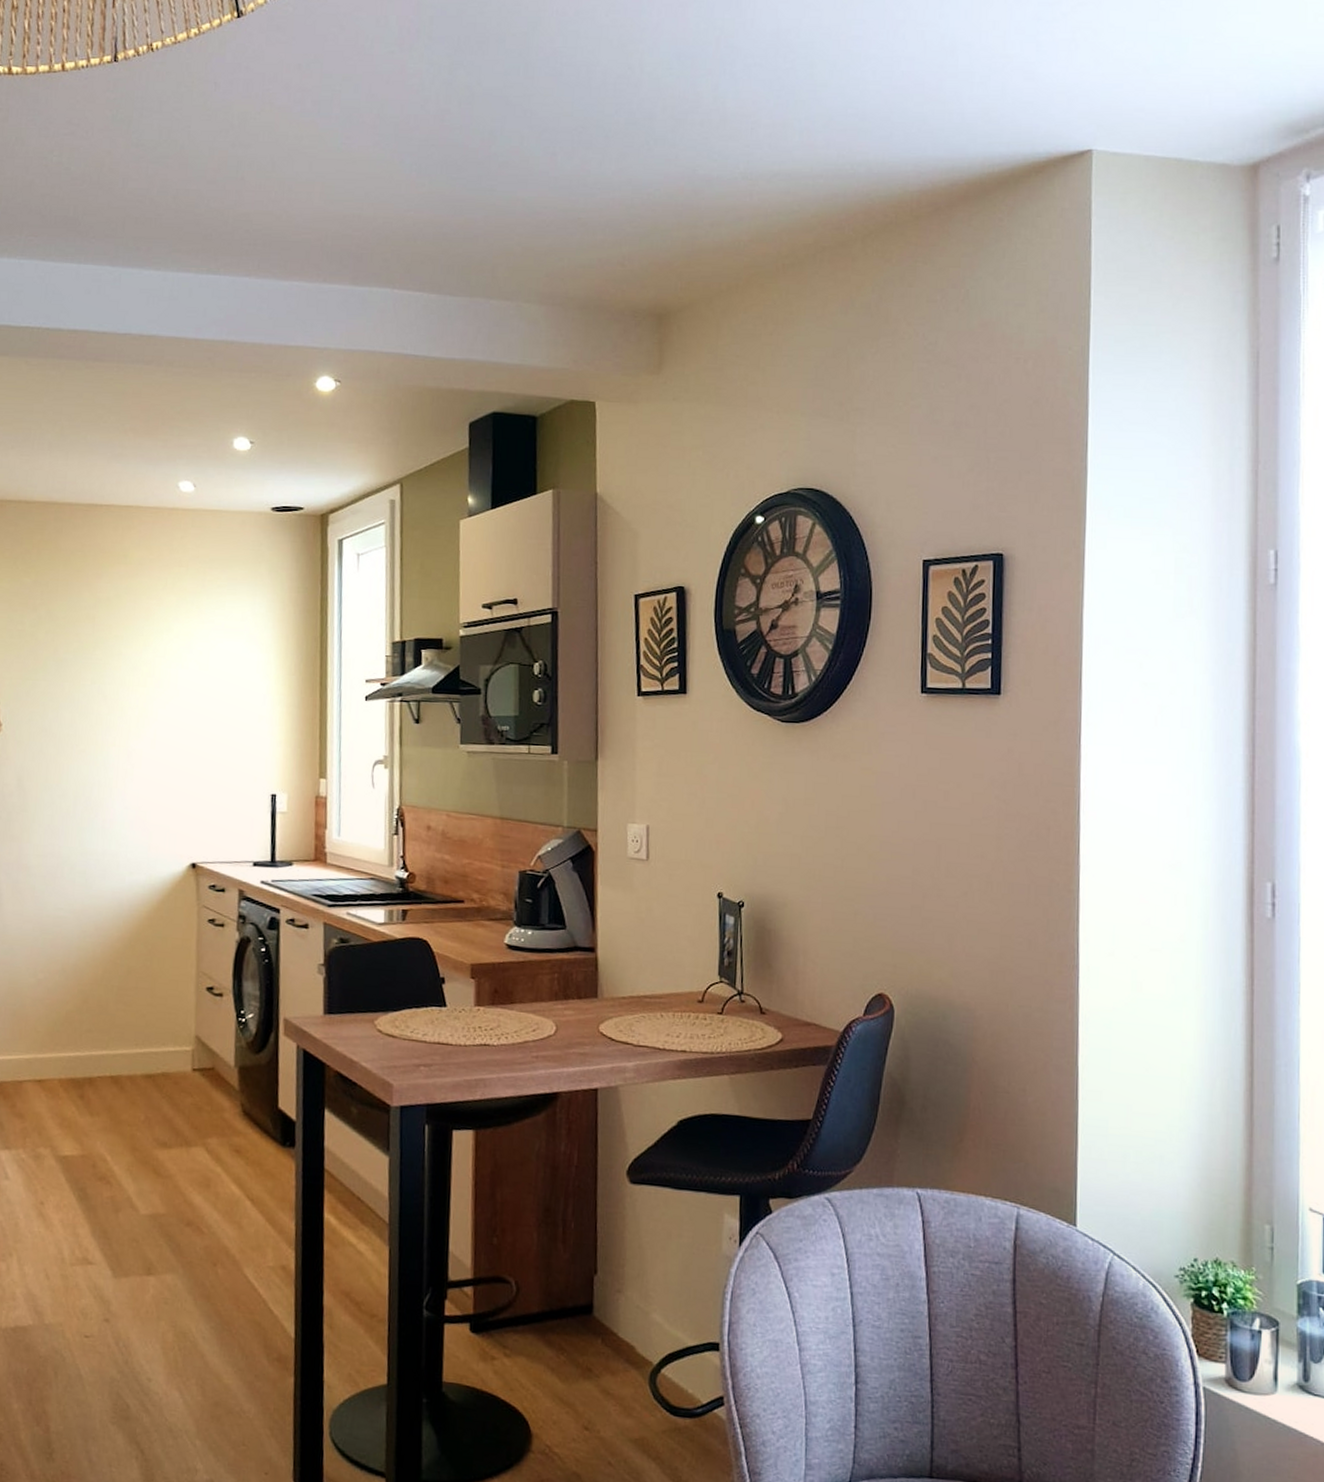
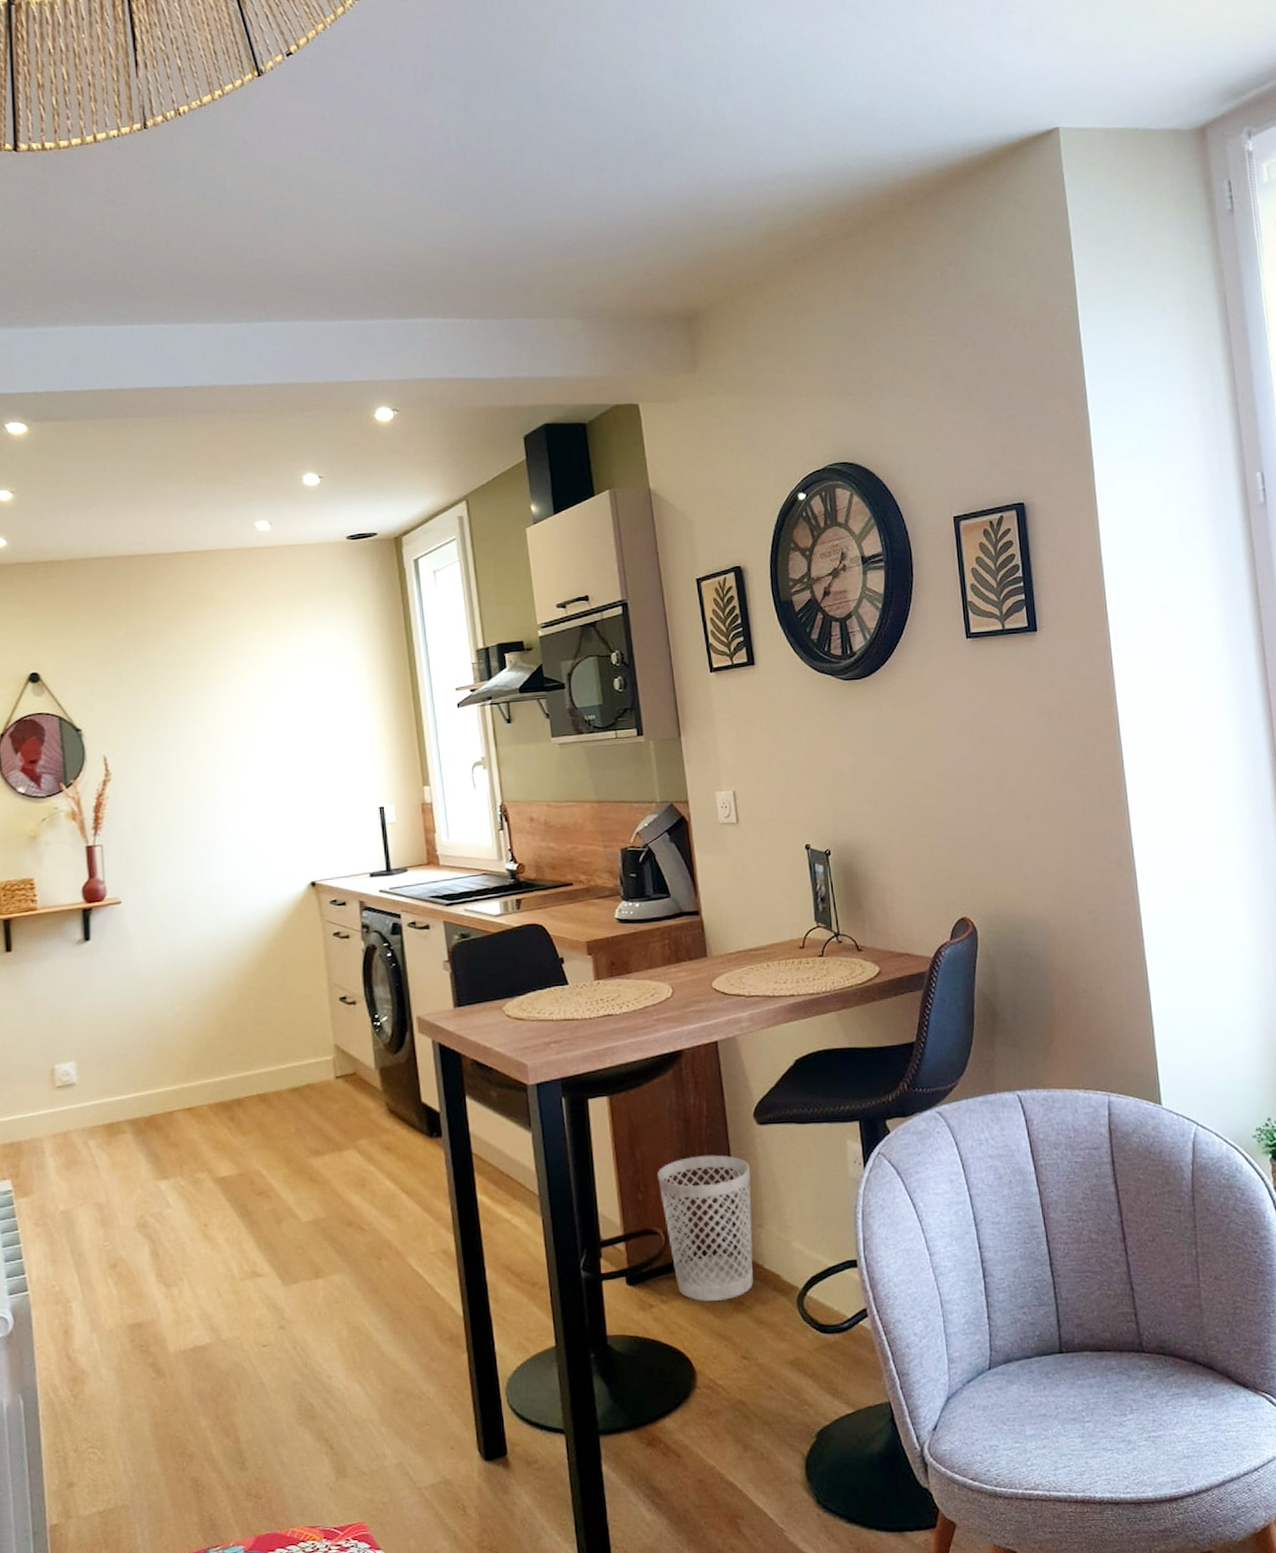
wastebasket: none [516,1207,616,1364] -> present [658,1155,753,1301]

